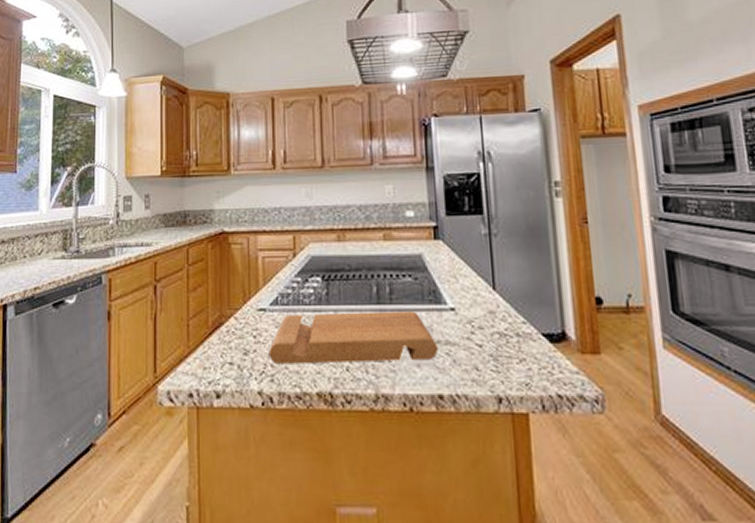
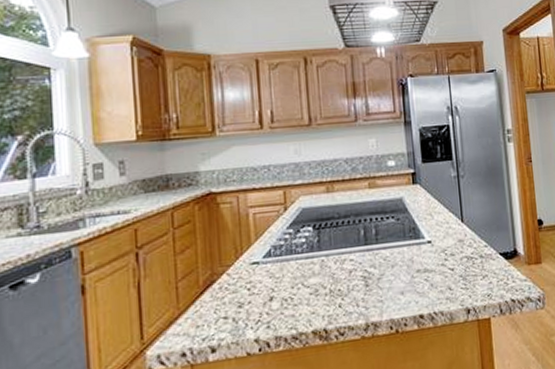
cutting board: present [269,311,438,364] -> none [263,247,418,312]

